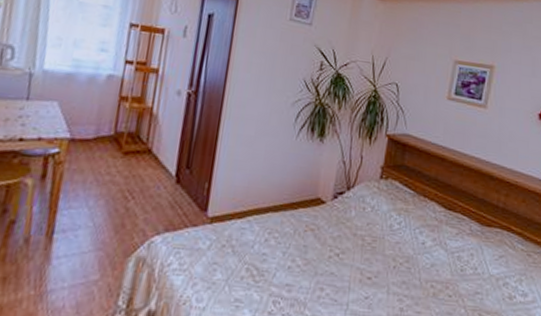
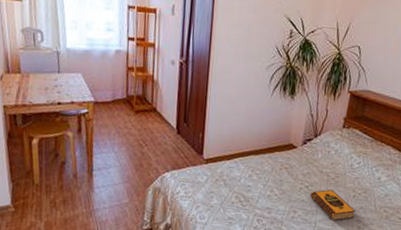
hardback book: none [341,257,398,301] -> present [310,189,356,221]

